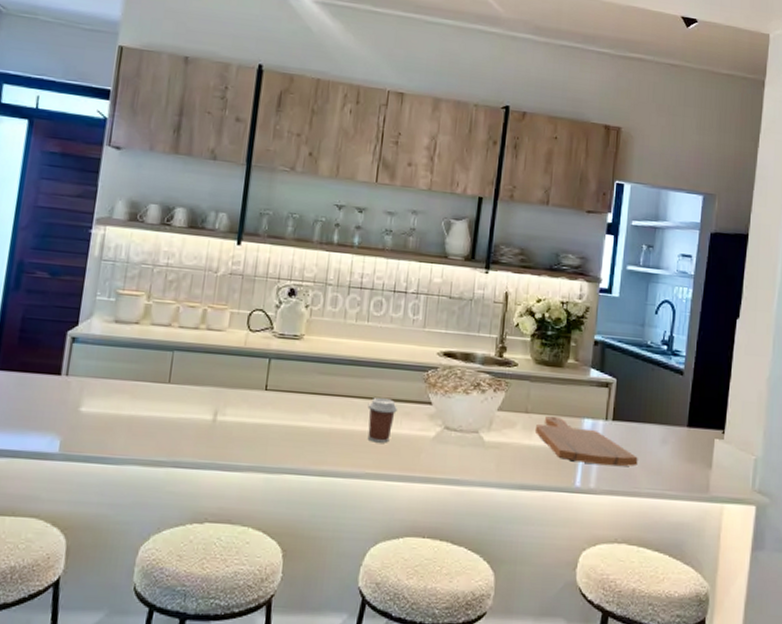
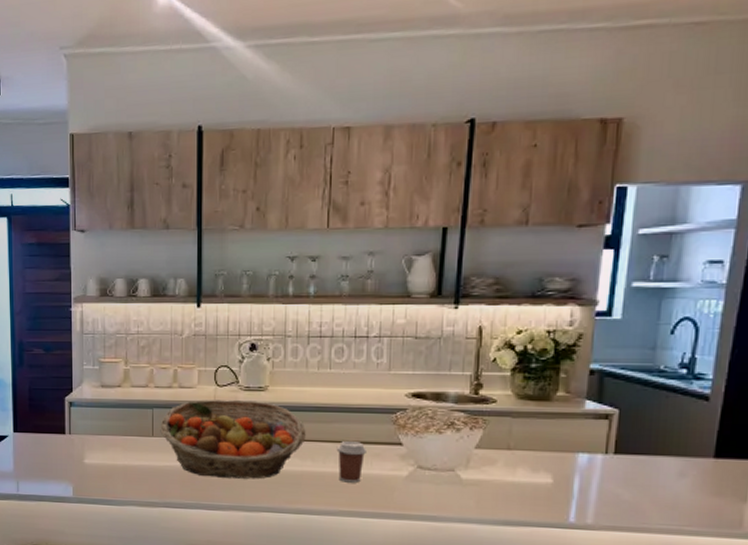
fruit basket: none [178,344,339,437] -> present [160,400,306,479]
cutting board: present [536,416,638,467] -> none [520,452,647,501]

